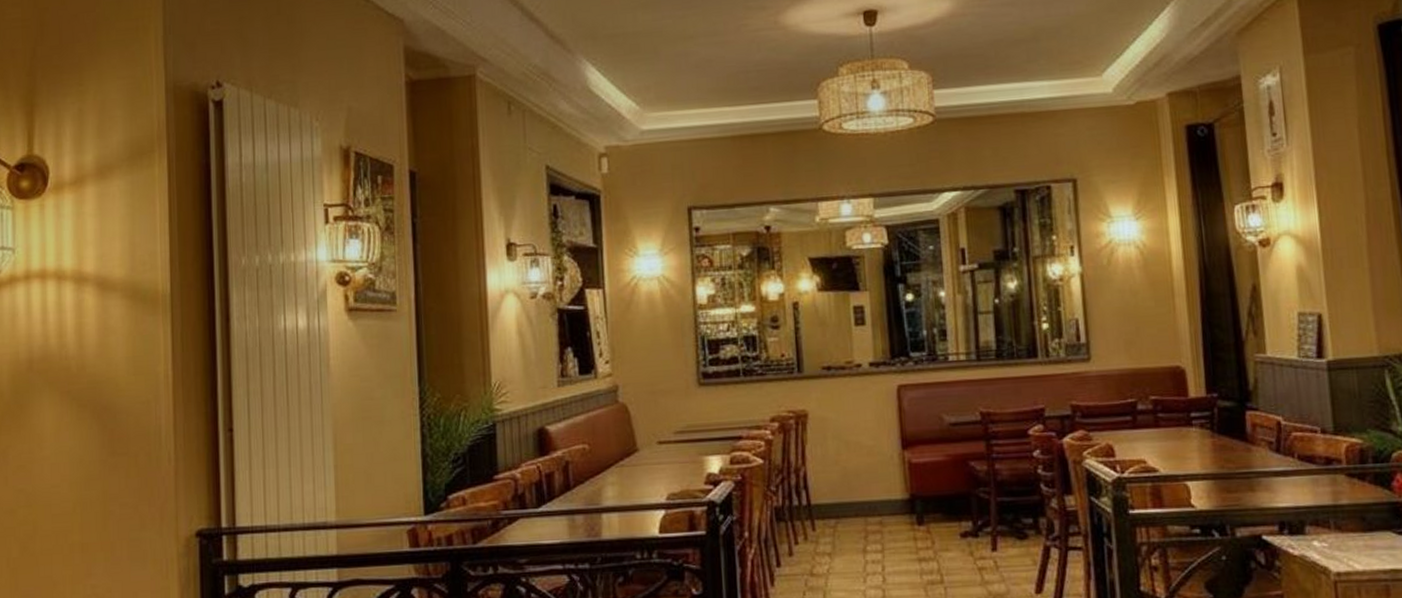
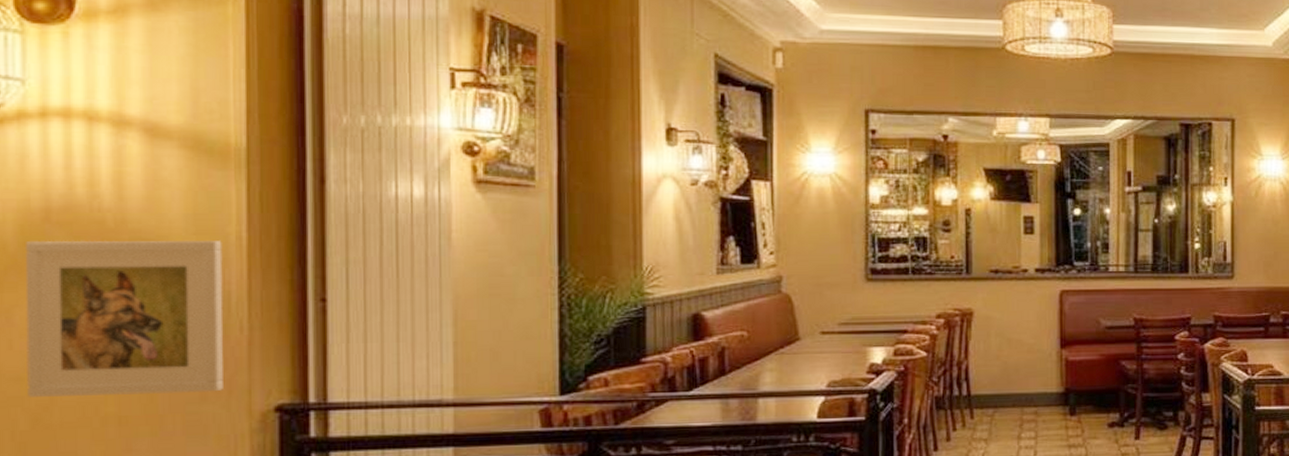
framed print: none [15,380,157,528] -> present [25,240,224,397]

